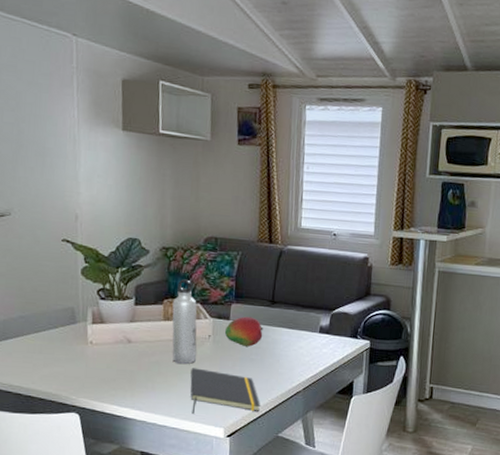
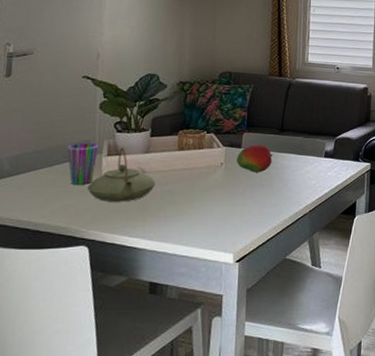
cup: none [51,309,83,352] -> present [67,142,99,185]
teapot: none [74,315,142,371] -> present [87,147,156,202]
water bottle: present [172,279,197,364] -> none [185,111,211,191]
notepad: present [190,368,261,414] -> none [201,195,270,241]

